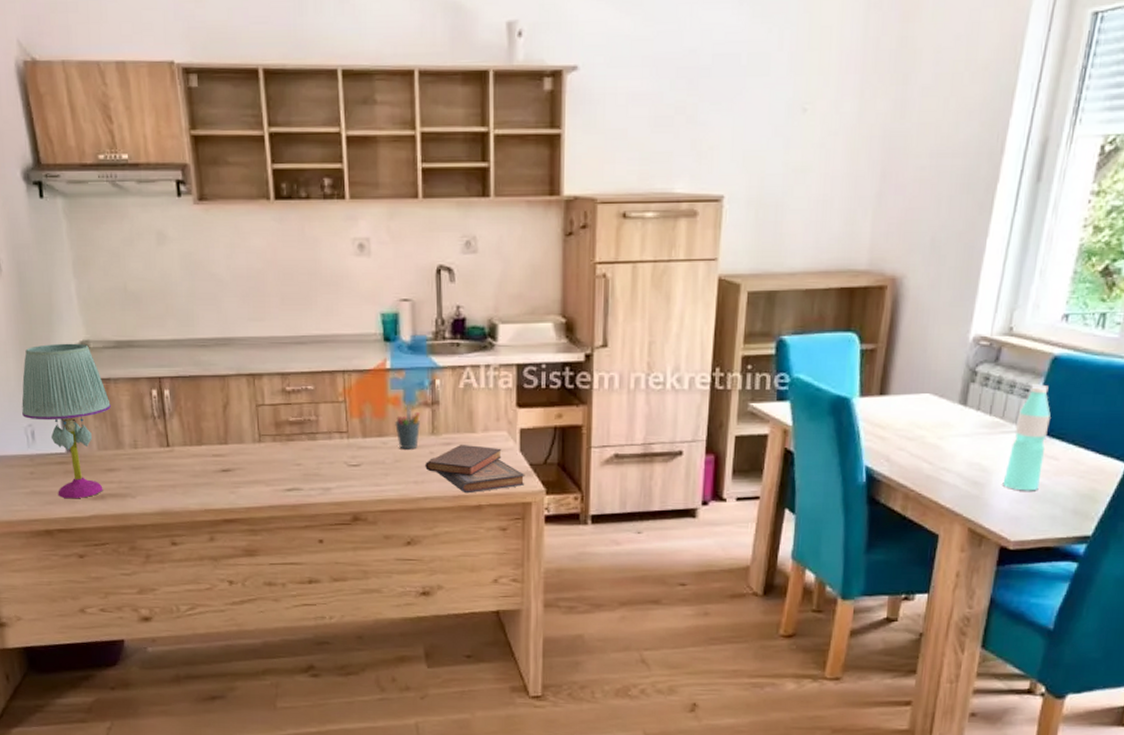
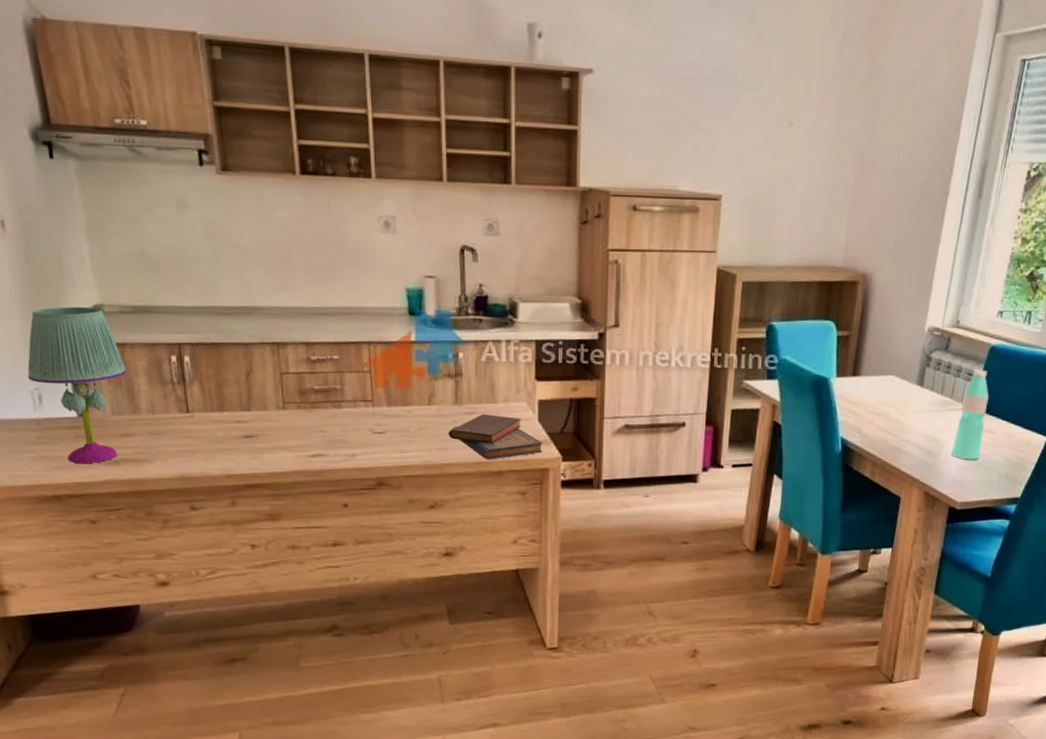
pen holder: present [395,406,420,450] -> none [419,377,444,418]

